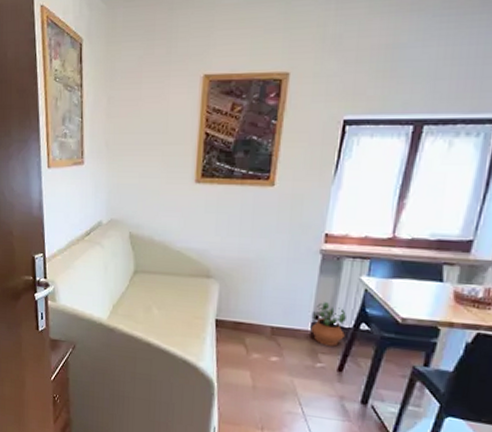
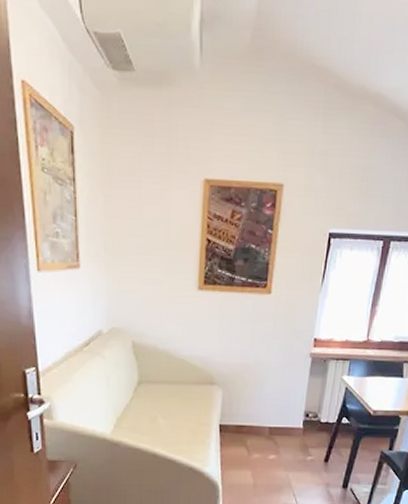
potted plant: present [310,302,346,346] -> none [302,401,331,440]

